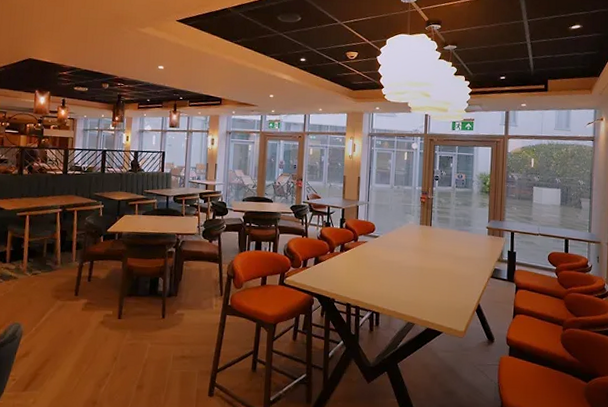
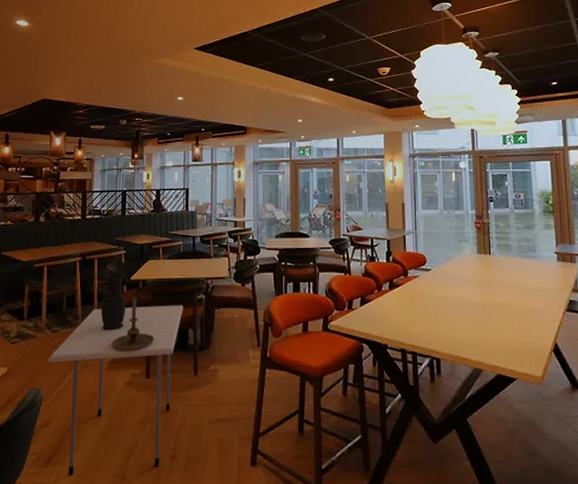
dining table: none [29,255,155,400] -> present [48,305,183,476]
vase: none [78,225,102,276] -> present [100,273,126,331]
candle holder: none [87,247,127,295] -> present [111,297,154,351]

